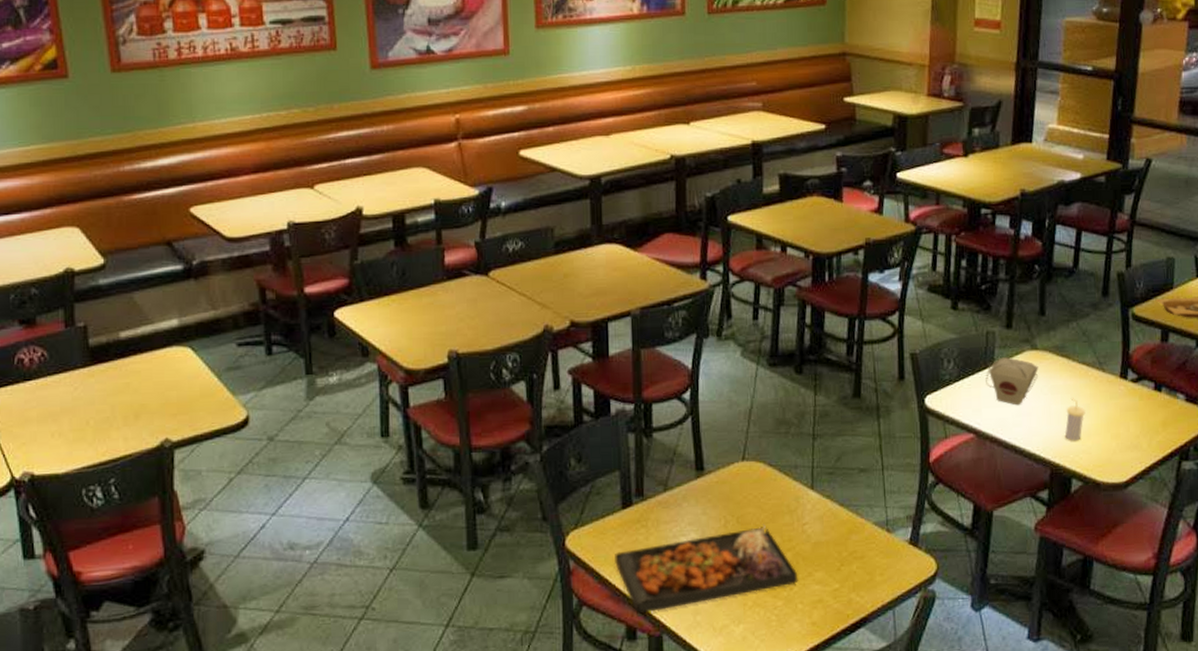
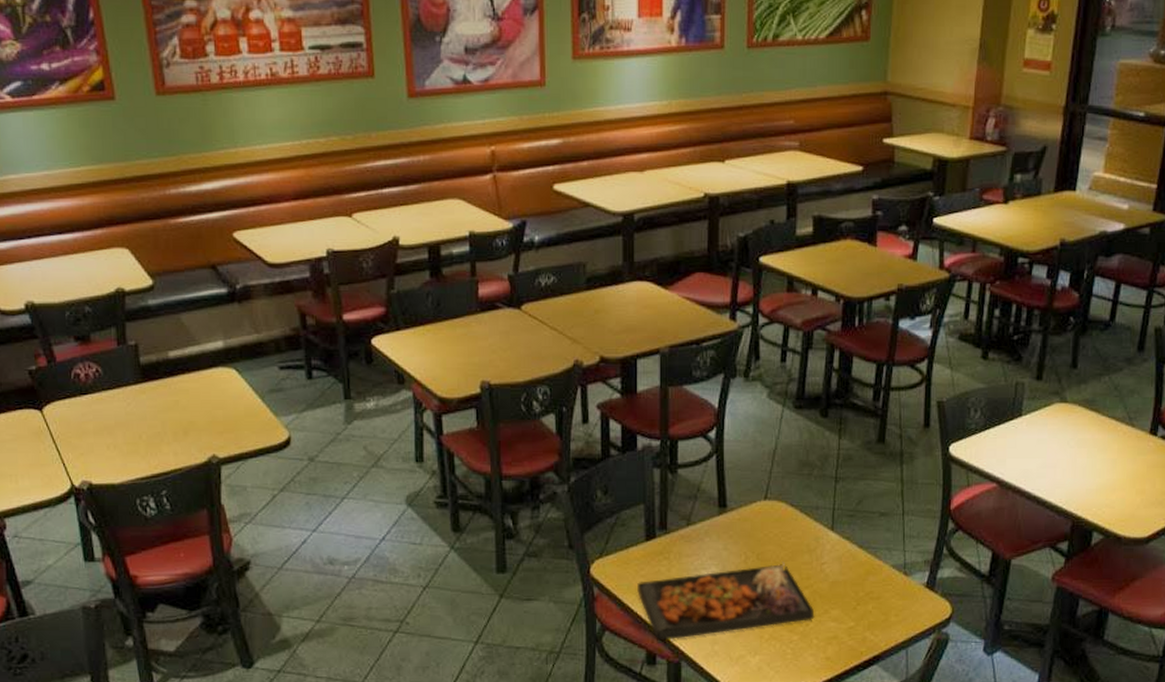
takeout container: present [986,357,1039,406] -> none [1012,409,1067,457]
beverage cup: present [1064,398,1086,441] -> none [1088,452,1112,495]

